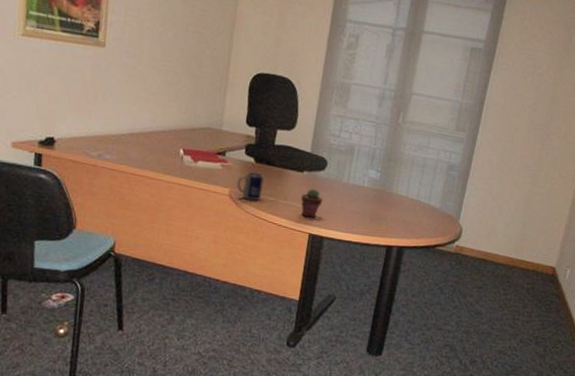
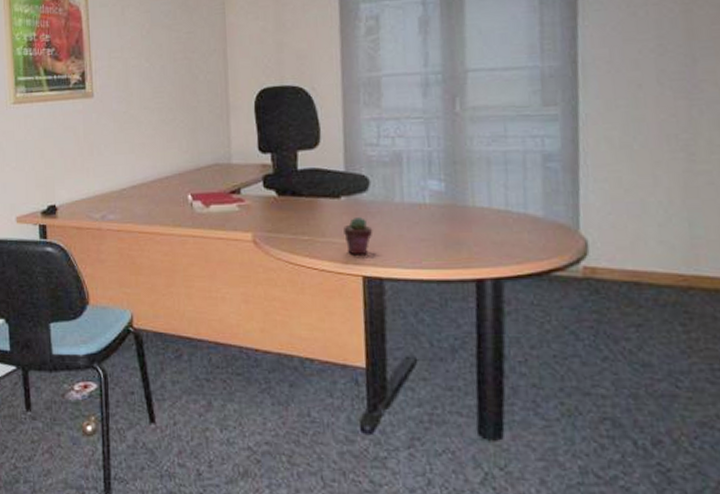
mug: present [237,171,264,201] -> none [259,207,293,244]

